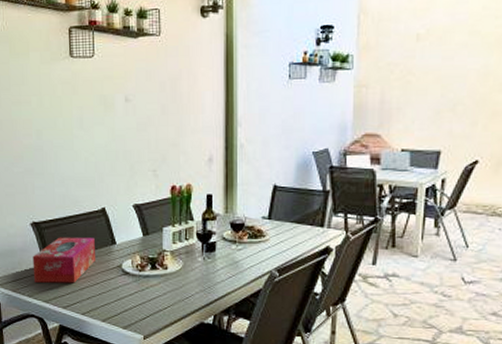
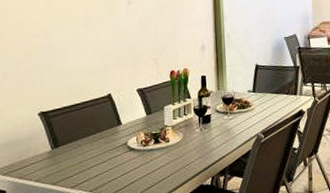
tissue box: present [32,237,96,283] -> none [40,121,103,168]

